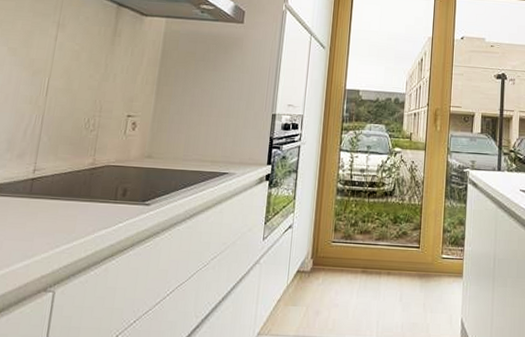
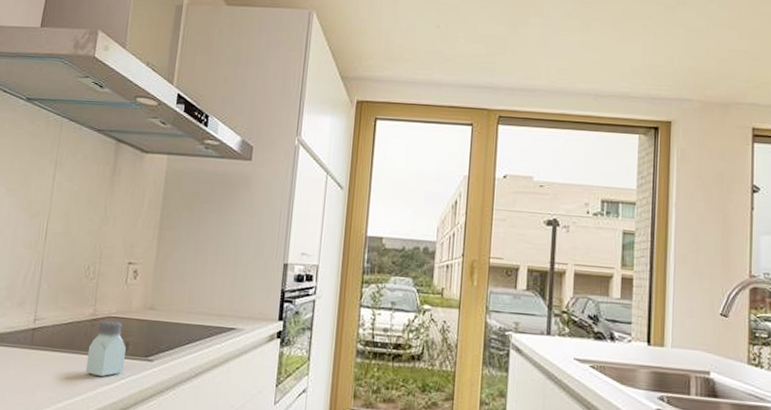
saltshaker: none [83,169,124,222] -> present [85,321,126,377]

